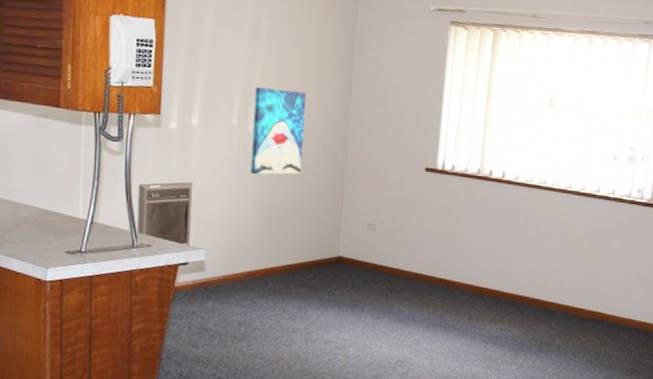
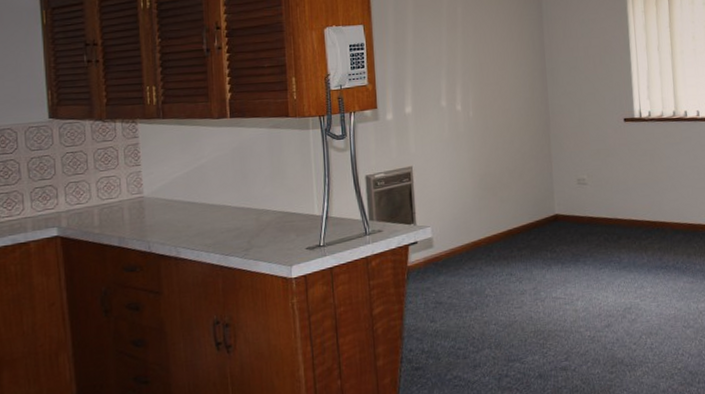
wall art: present [250,86,307,175] -> none [458,67,510,150]

